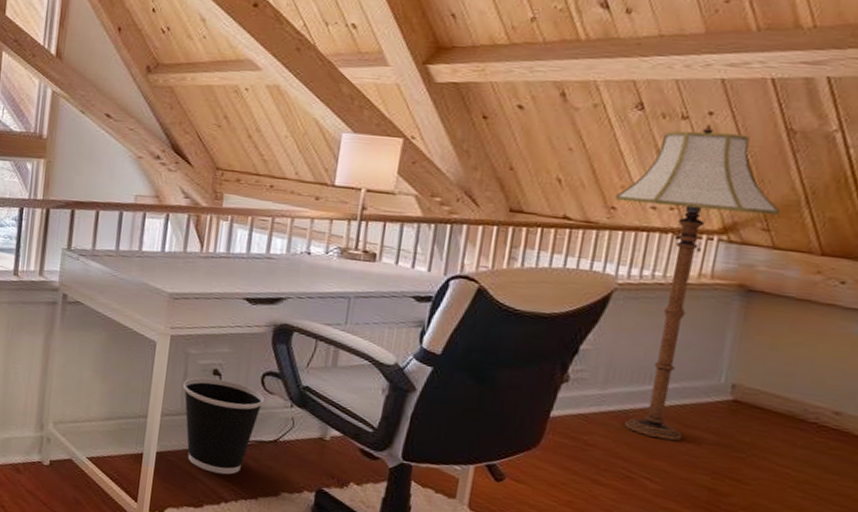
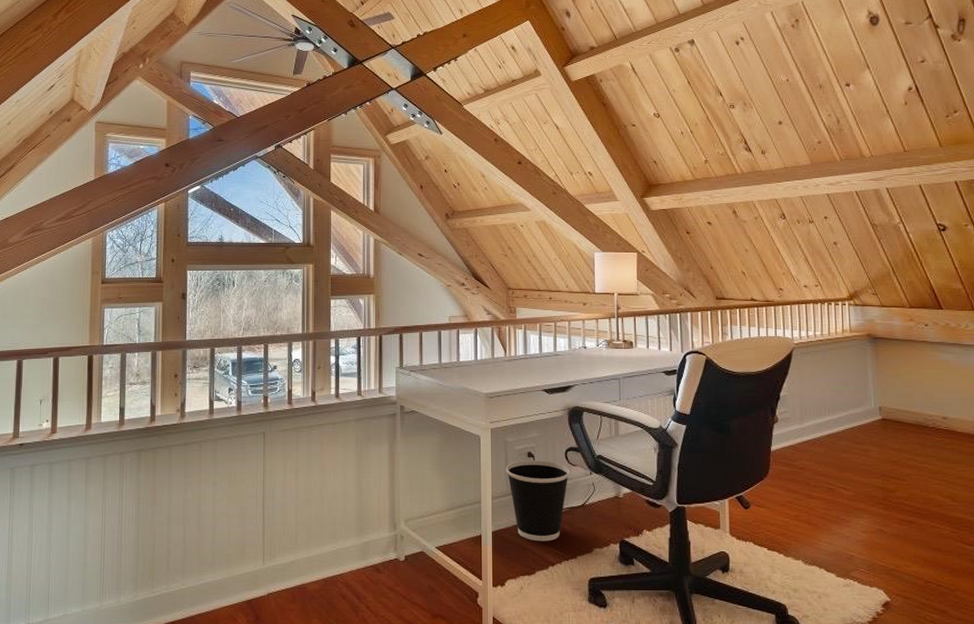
floor lamp: present [614,124,781,442] -> none [780,225,881,456]

